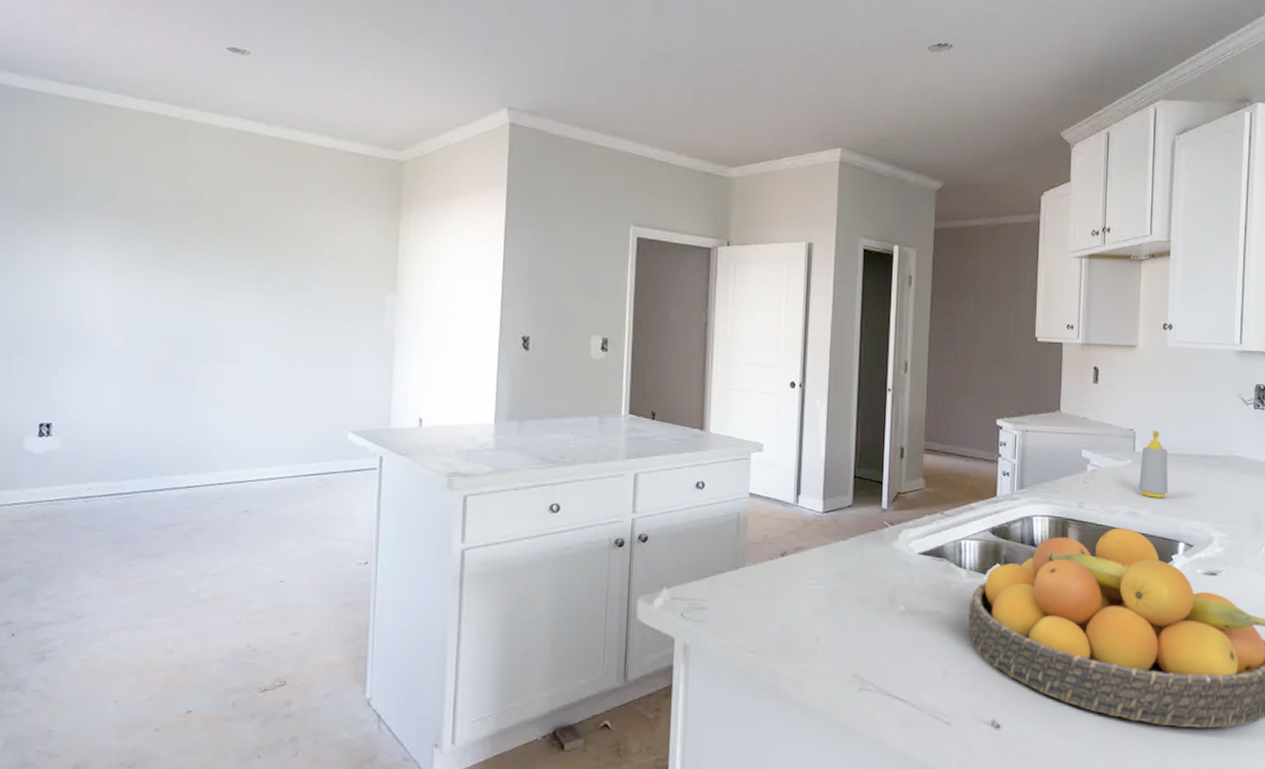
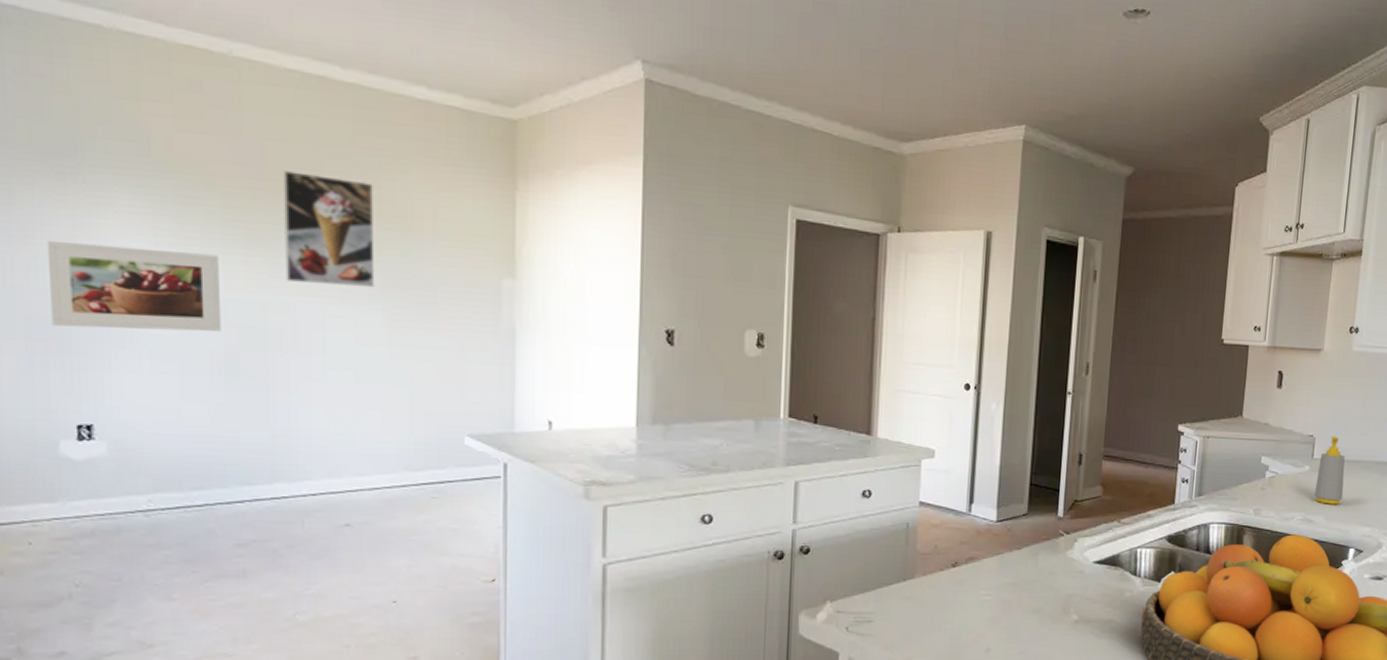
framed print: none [28,271,160,344] -> present [46,240,222,332]
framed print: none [211,209,285,305] -> present [282,171,375,288]

